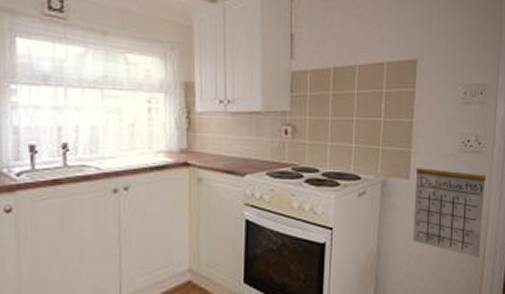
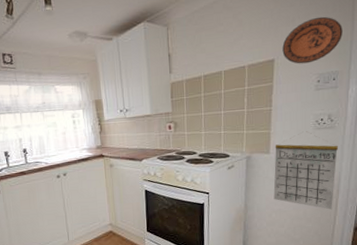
decorative plate: none [426,17,490,70] -> present [282,16,342,64]

